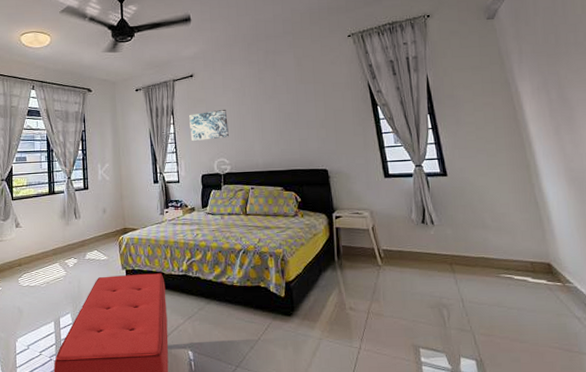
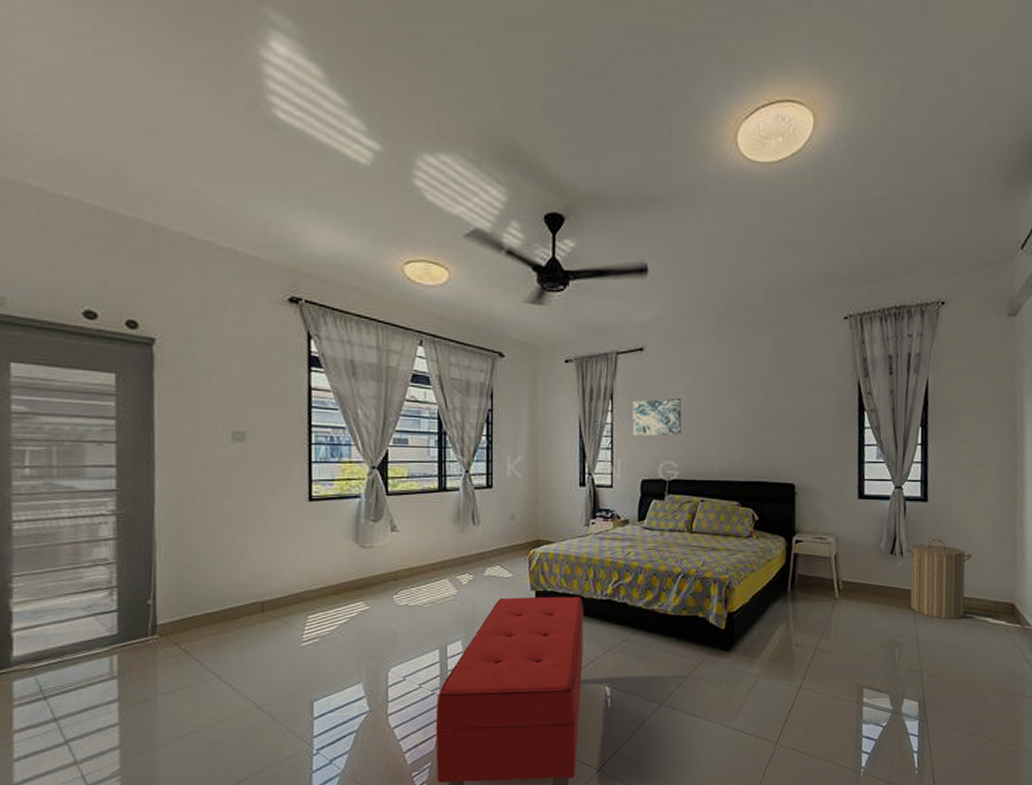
laundry hamper: none [435,207,503,281] -> present [905,538,972,620]

